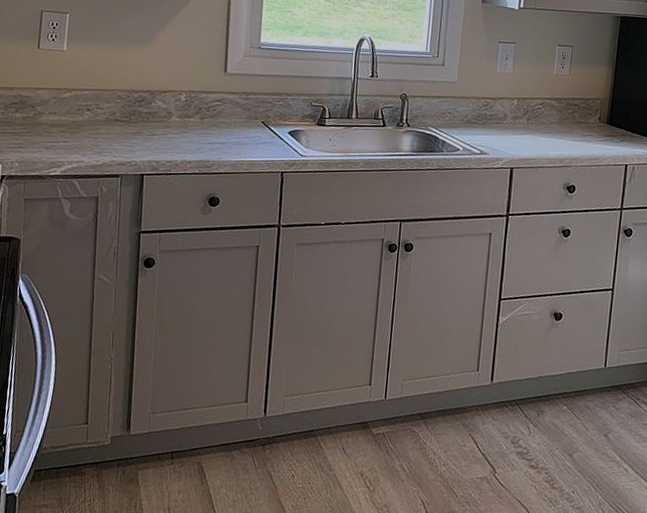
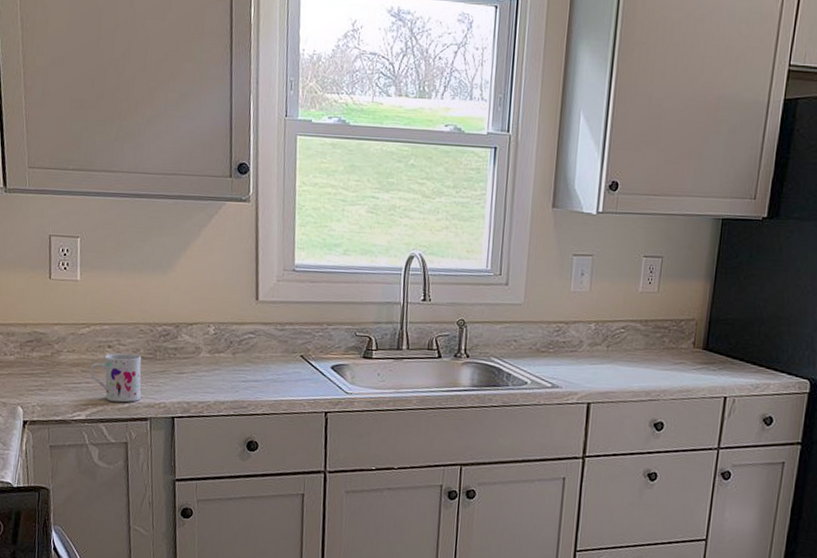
mug: none [68,115,118,160] -> present [90,352,142,403]

